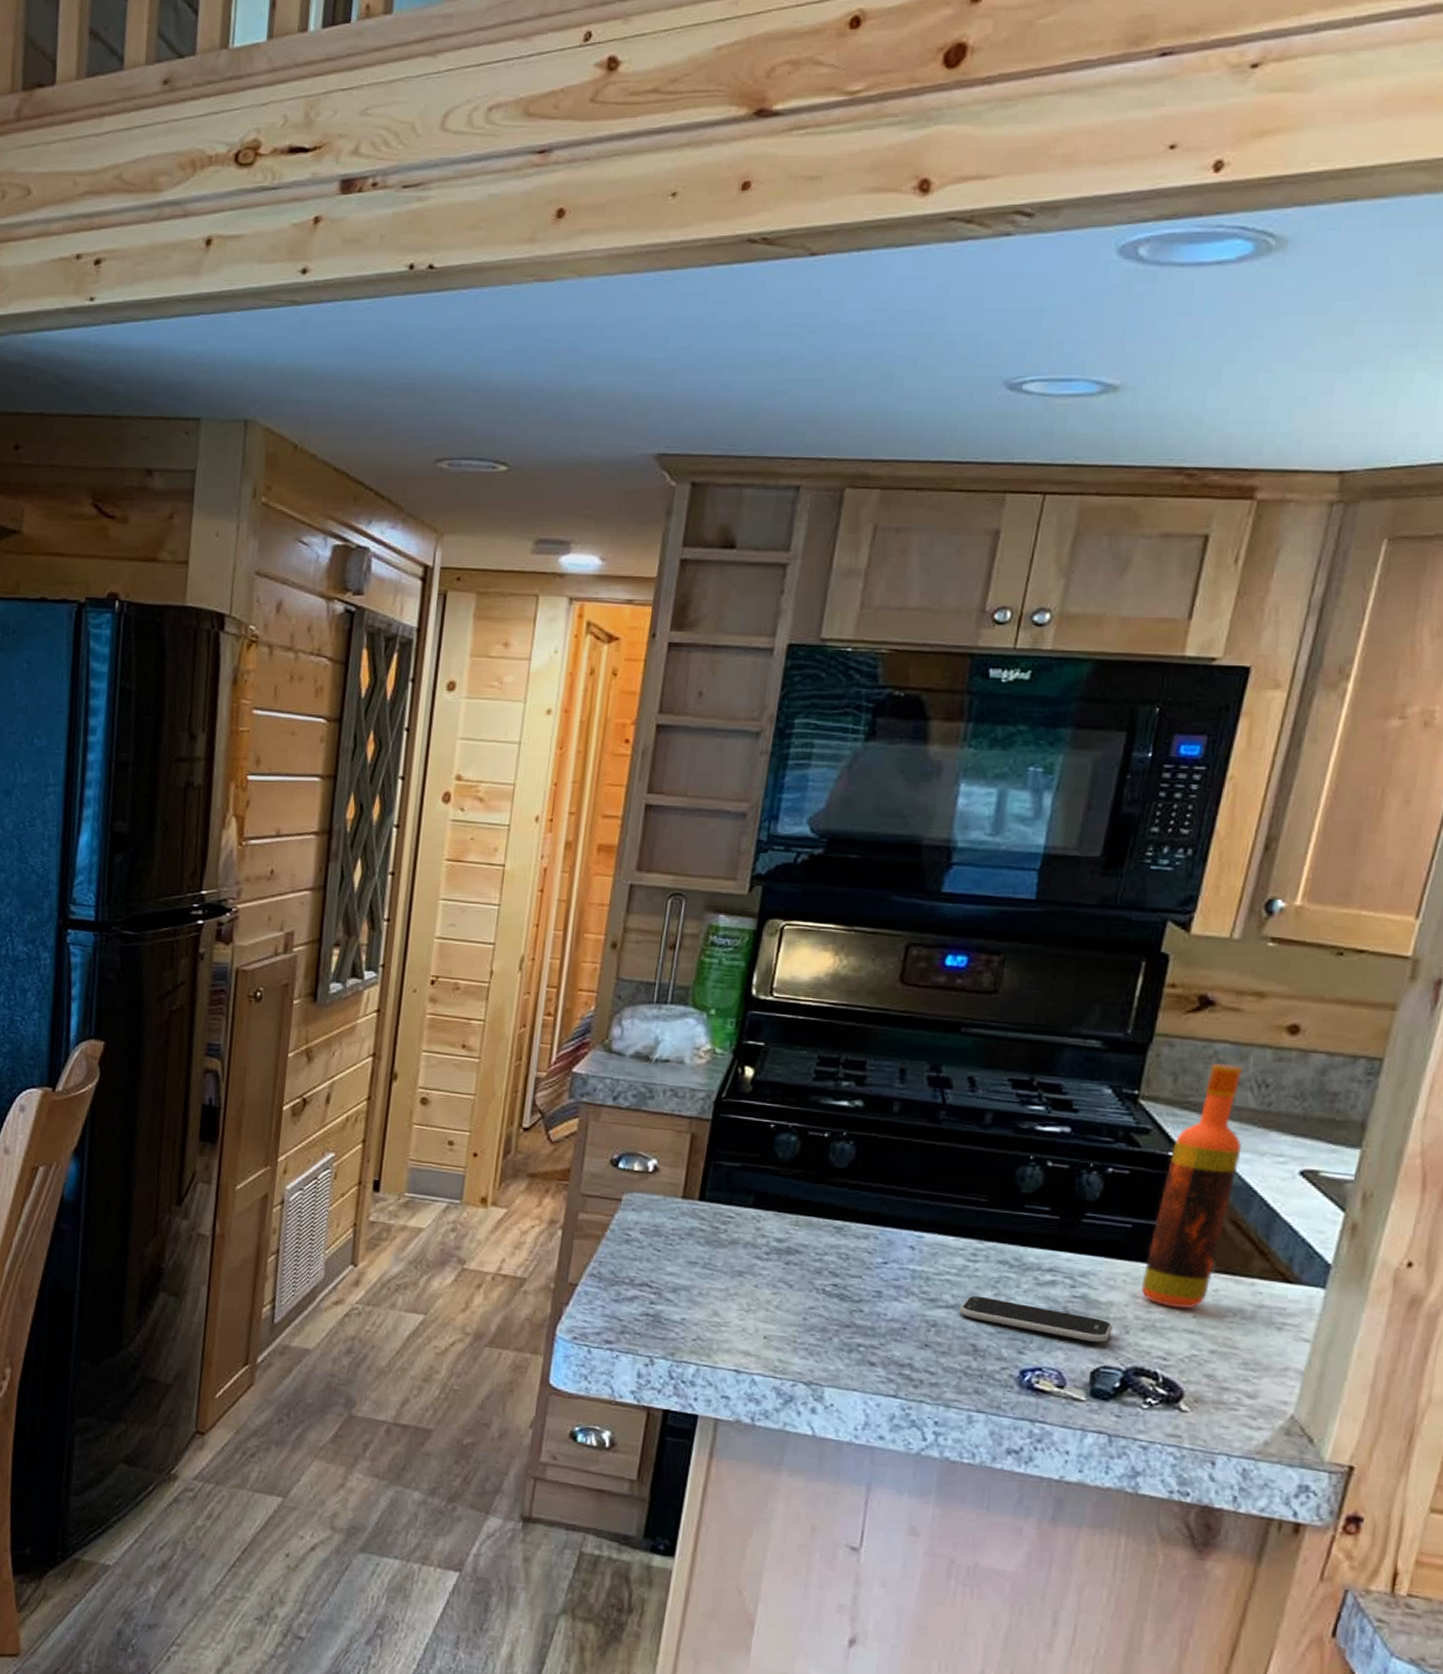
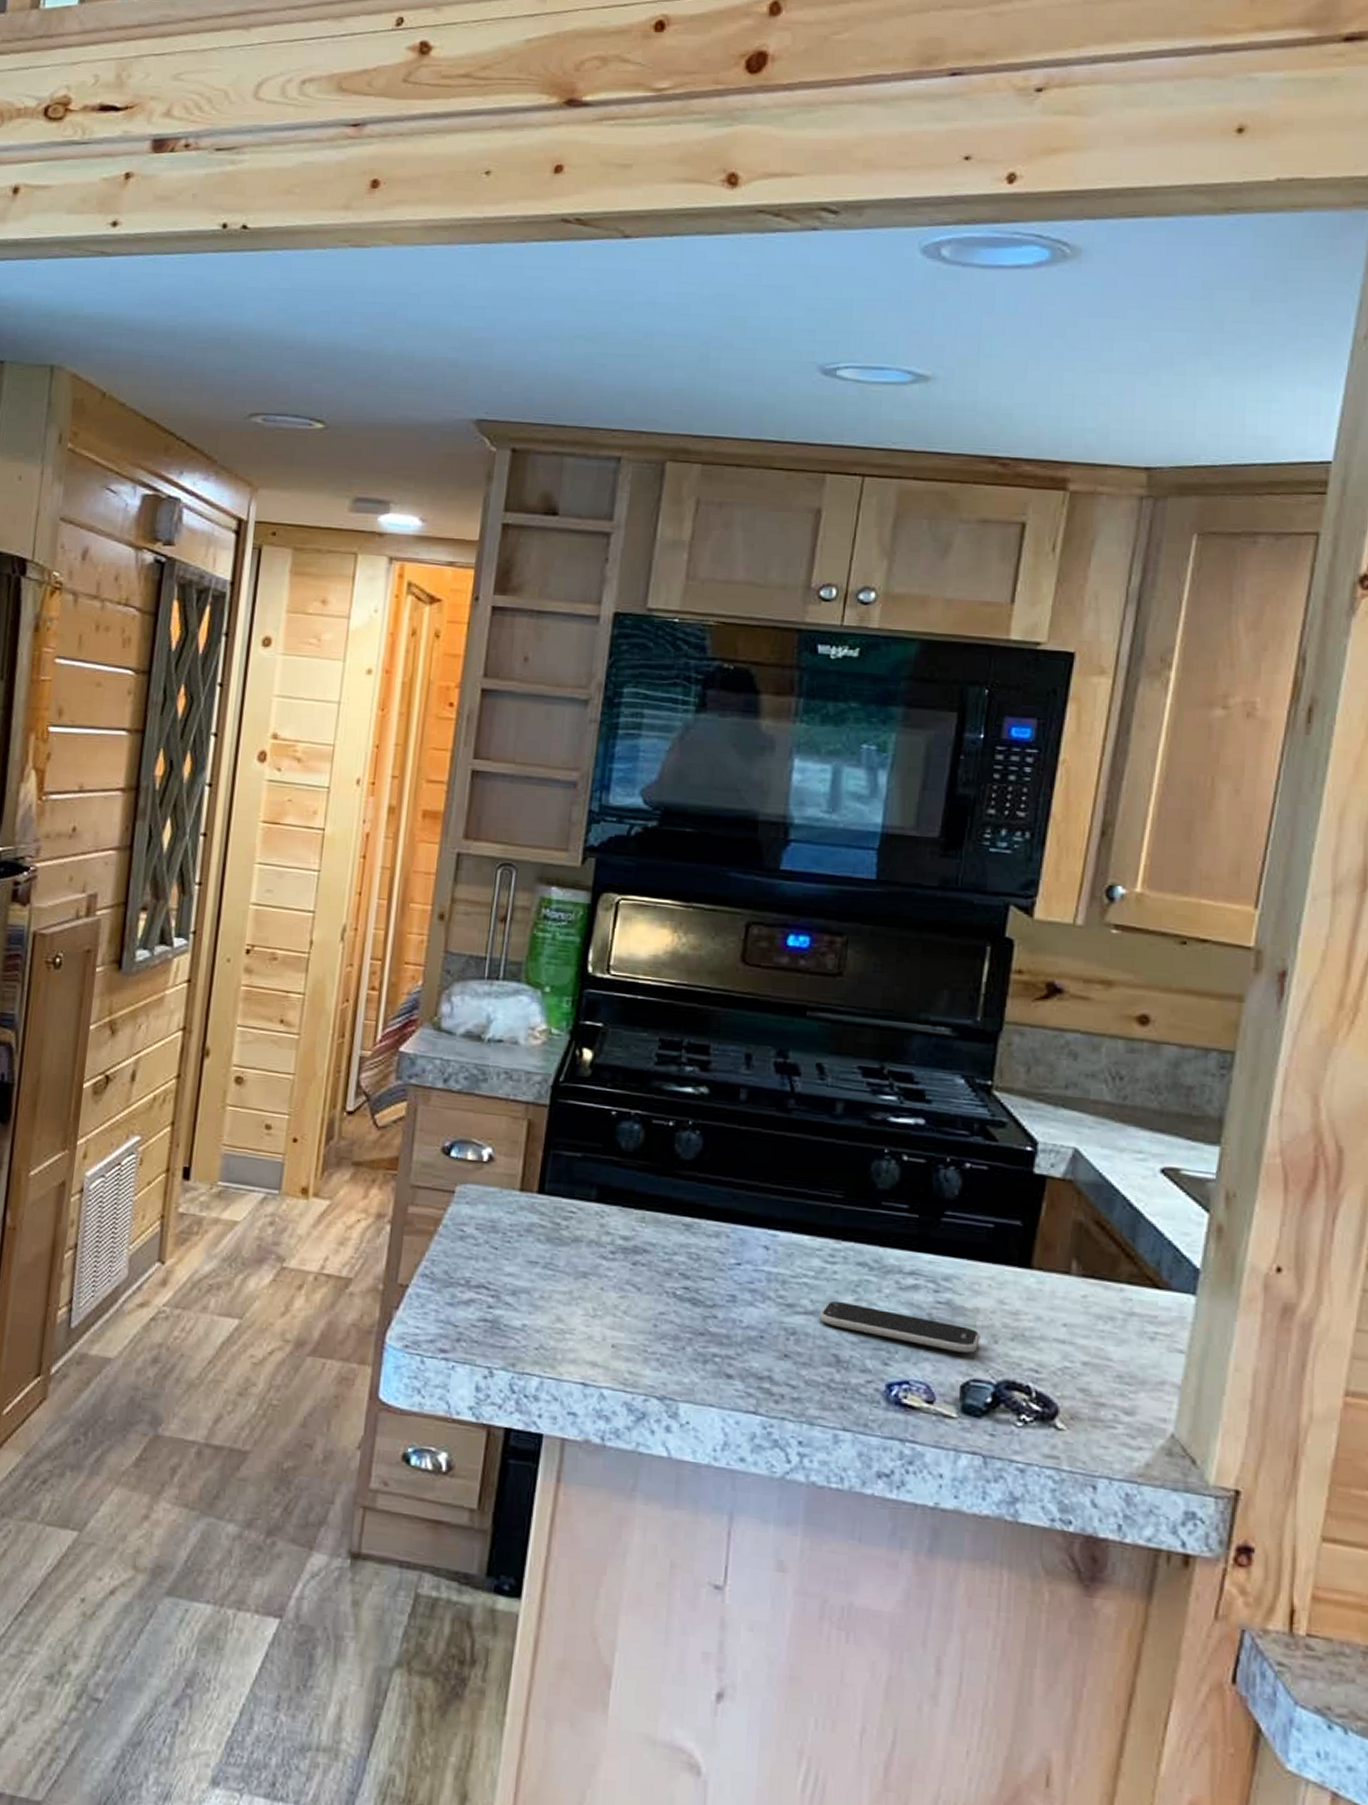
hot sauce: present [1142,1062,1244,1310] -> none [1007,1053,1101,1318]

